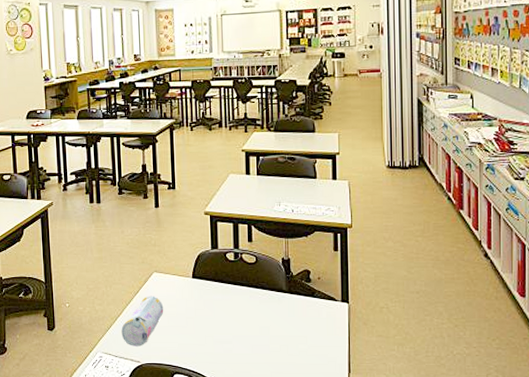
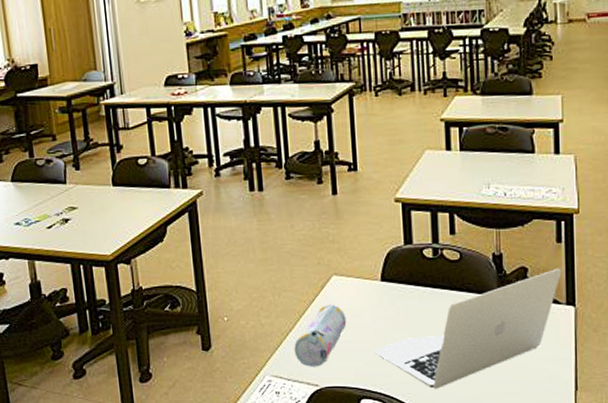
laptop: none [186,271,337,368] -> present [375,267,561,389]

